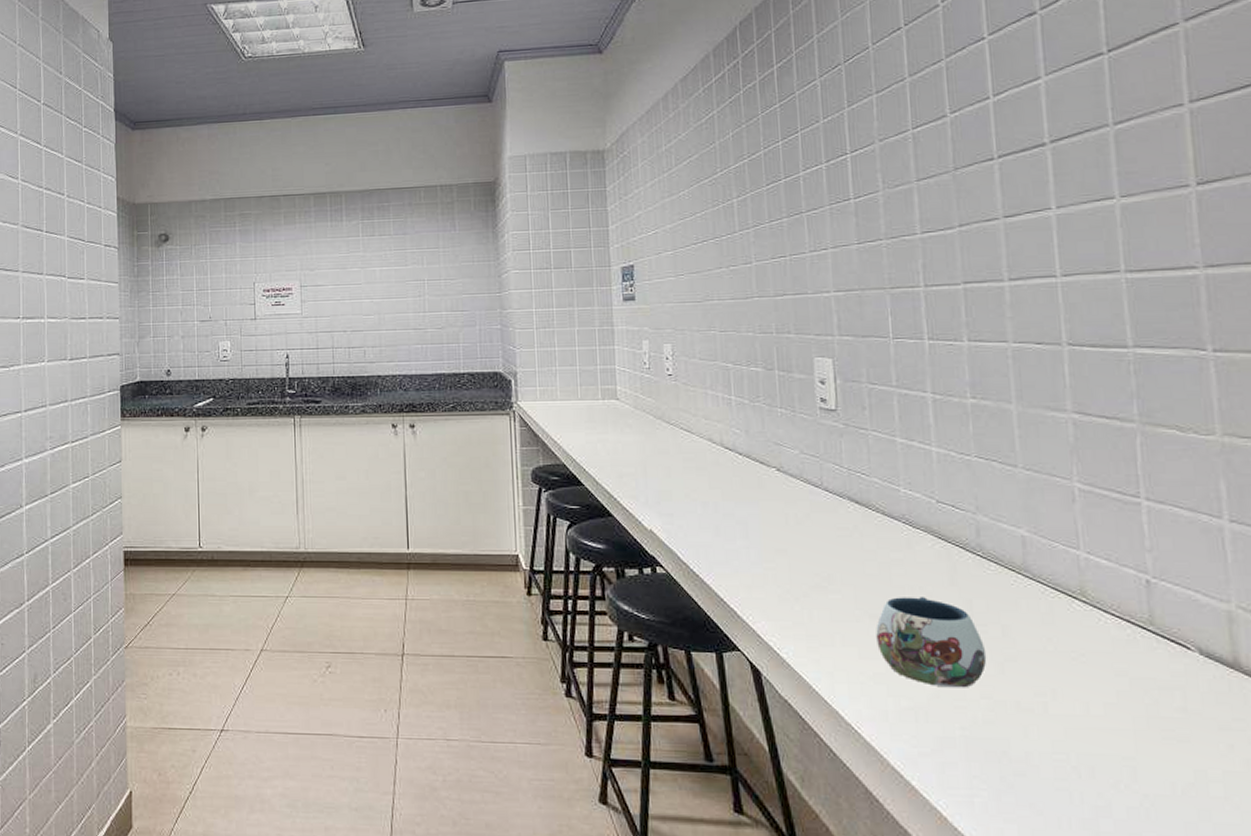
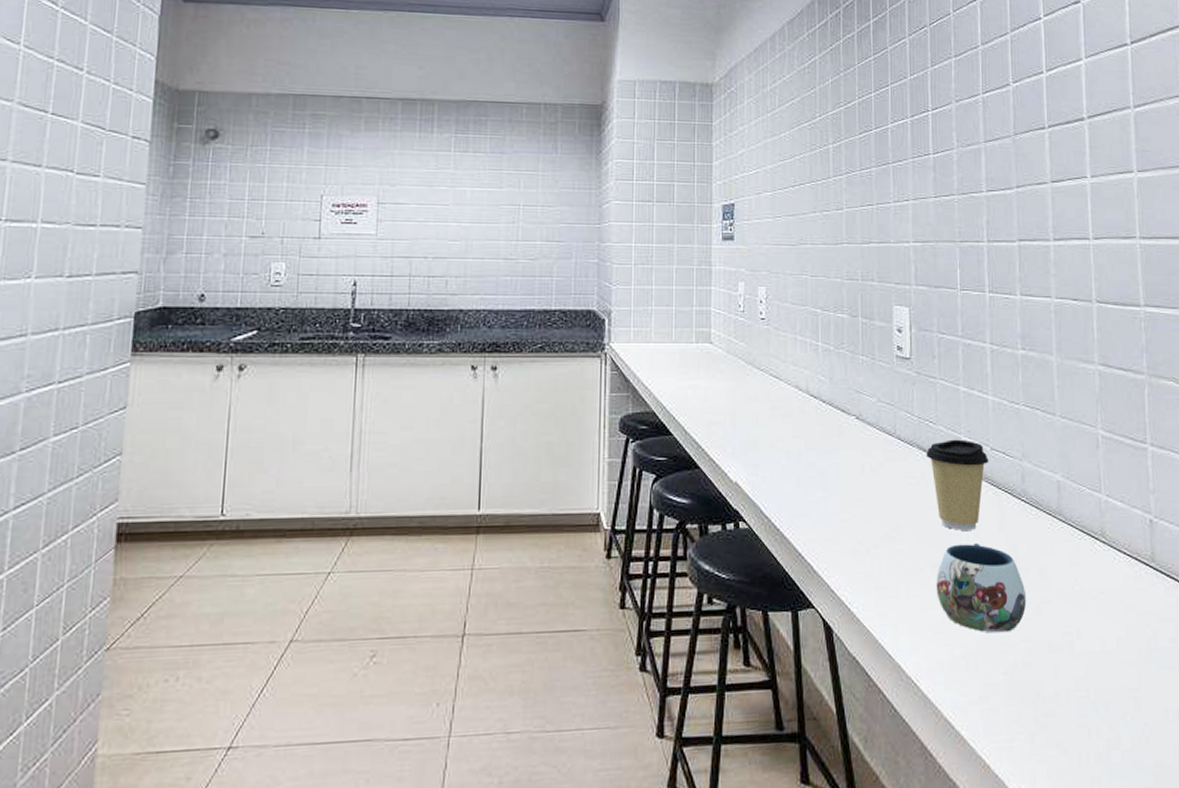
coffee cup: none [859,491,934,583] -> present [926,439,989,530]

